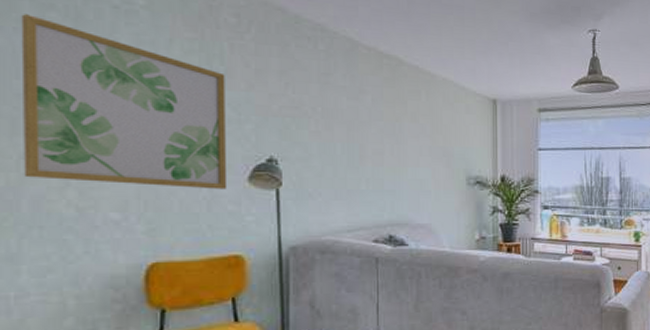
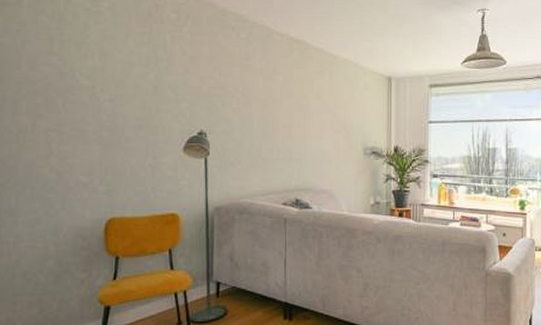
wall art: present [21,14,228,190] -> none [21,19,167,158]

